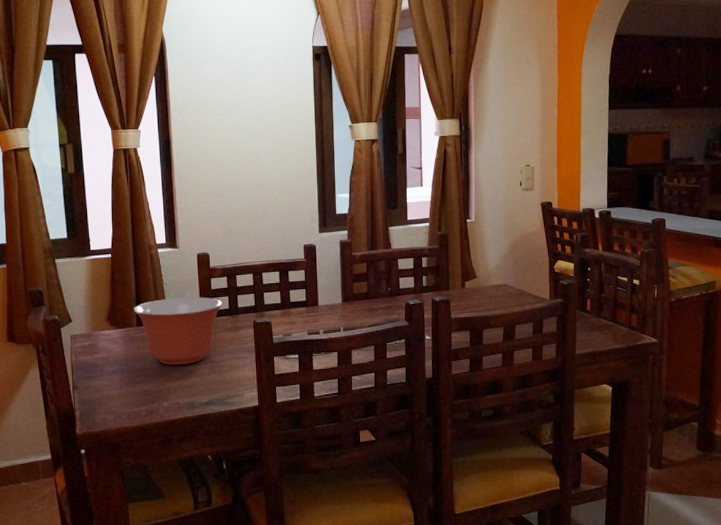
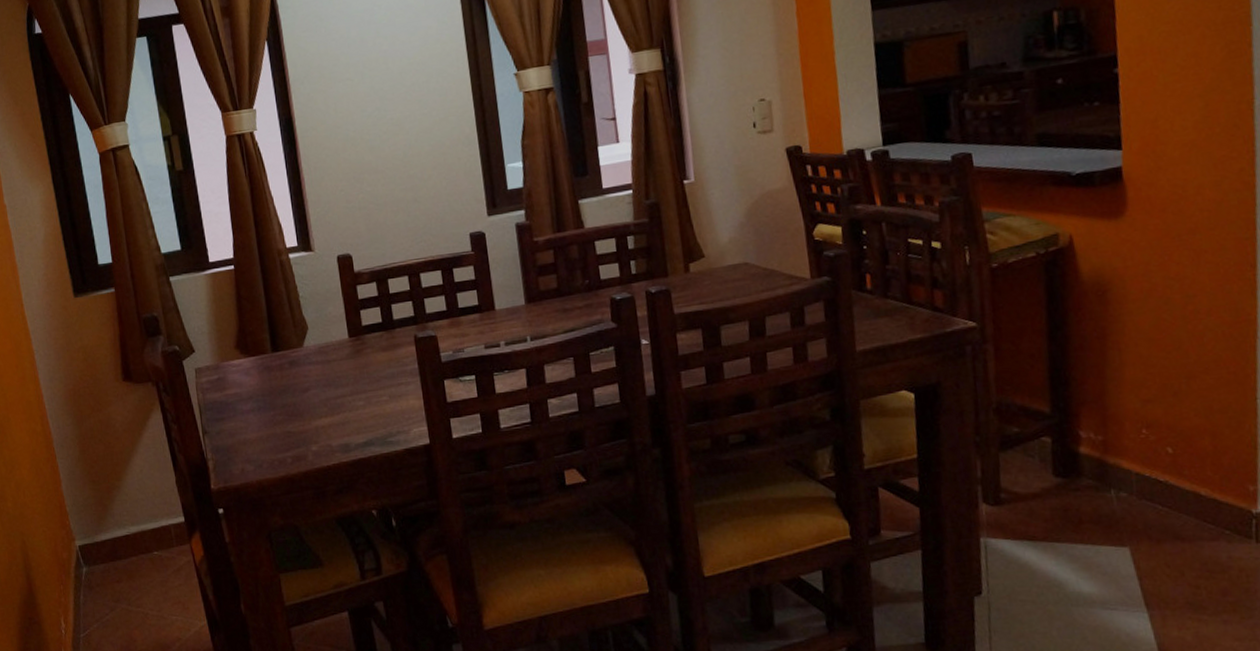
mixing bowl: present [133,297,223,365] -> none [265,310,375,399]

